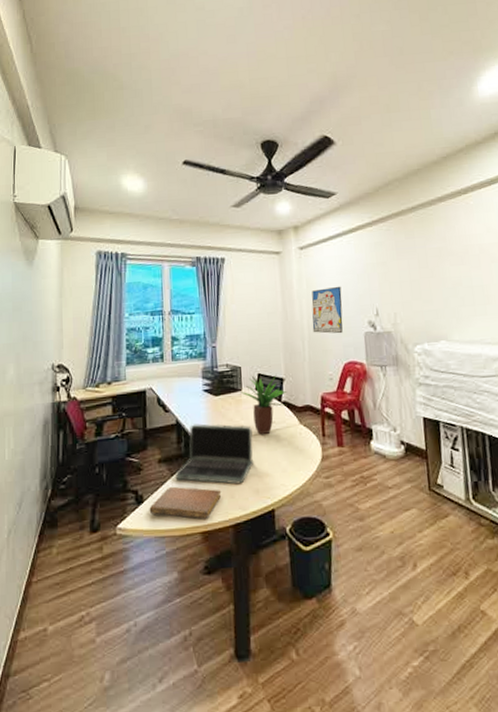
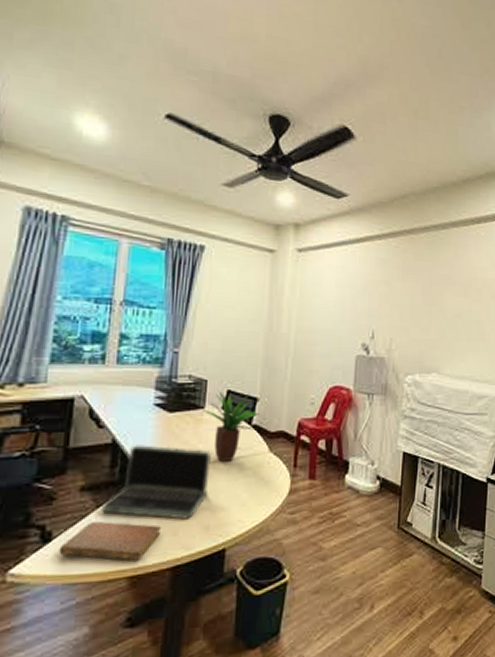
wall art: present [311,286,343,334] -> none [299,300,338,354]

